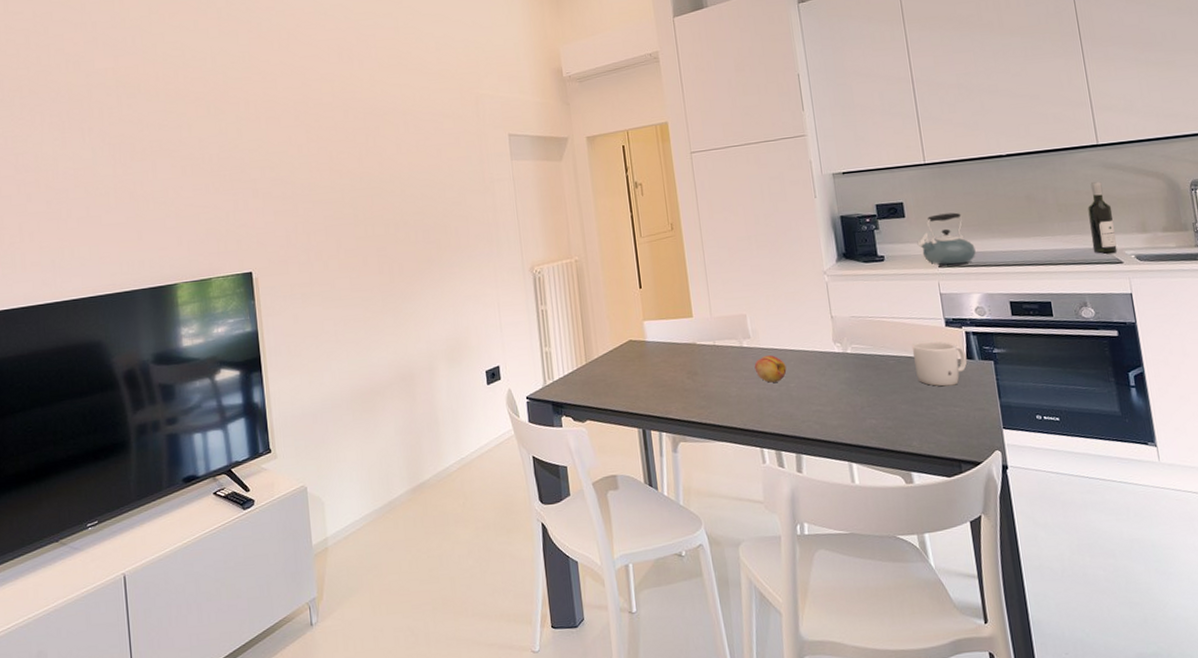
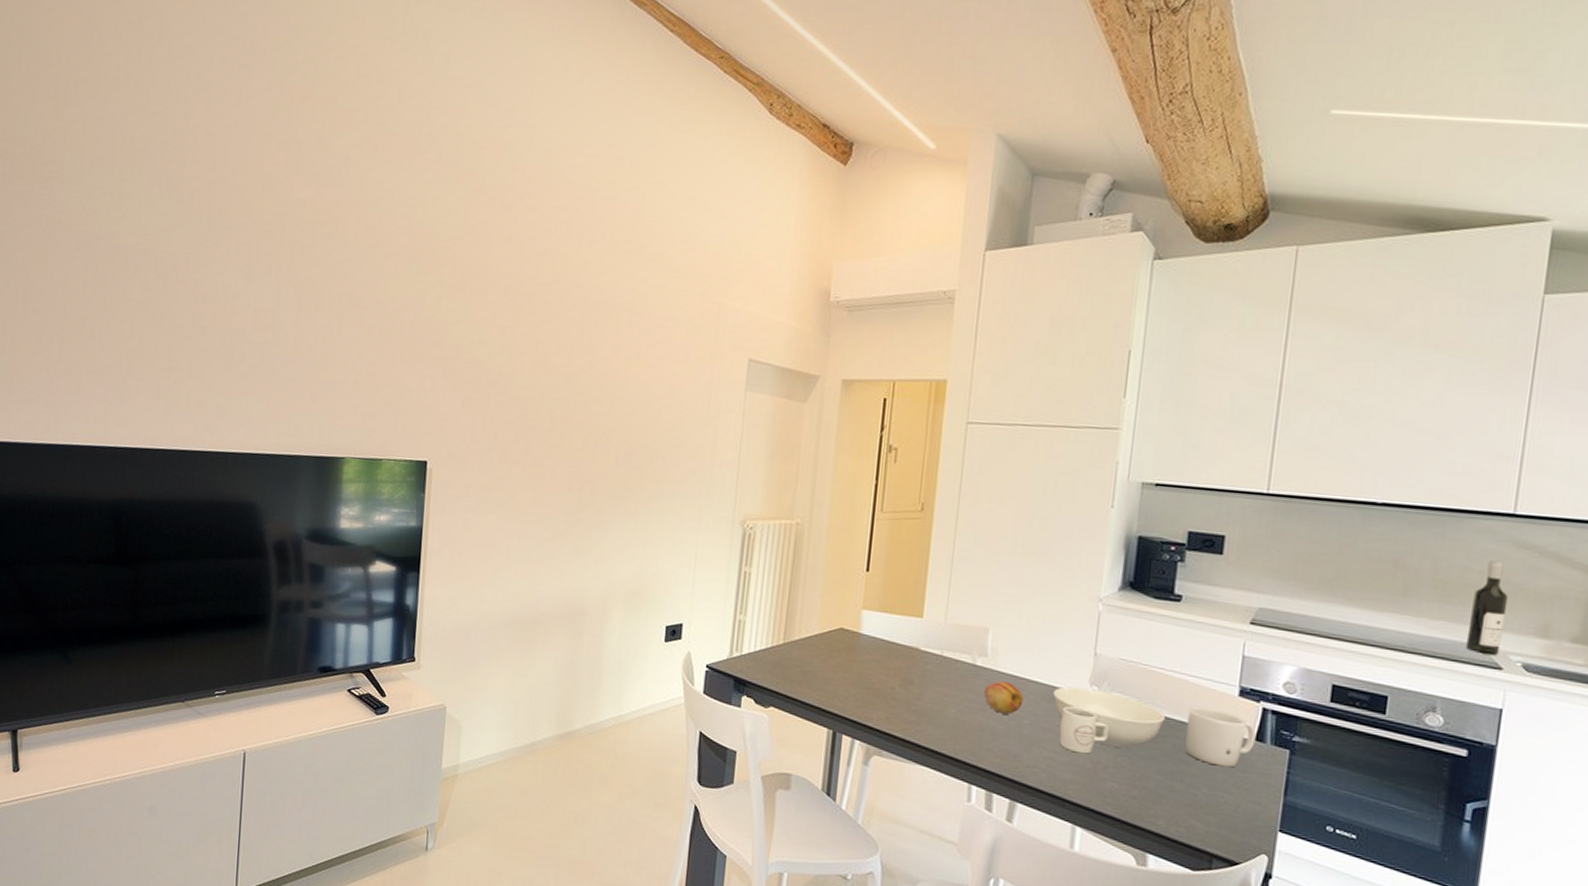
bowl: none [808,345,897,390] -> present [1053,686,1165,749]
mug: none [818,363,858,402] -> present [1059,706,1109,755]
kettle: present [917,212,976,266] -> none [1230,559,1306,627]

